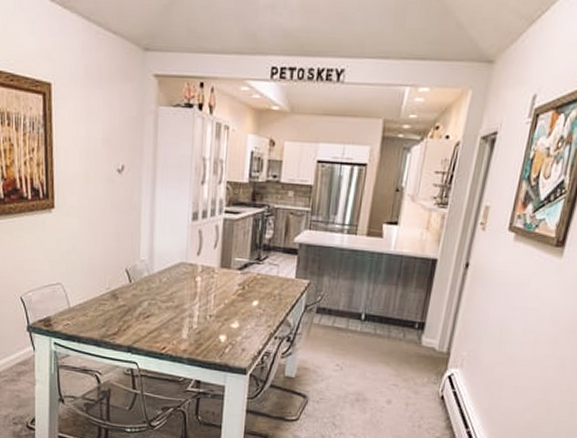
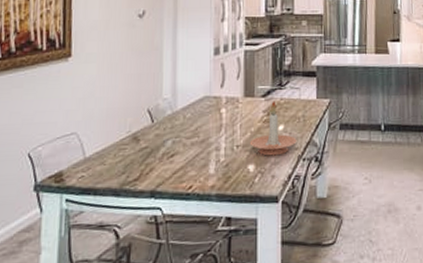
candle holder: none [222,275,271,330] -> present [249,101,297,156]

